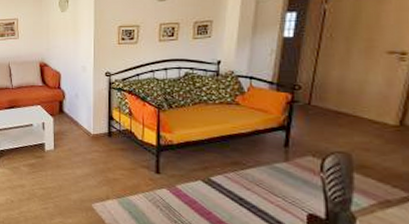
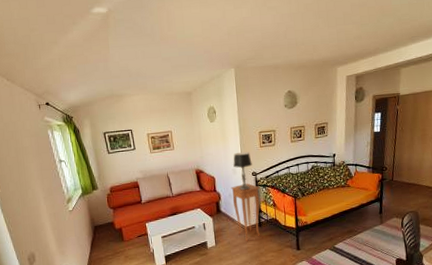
side table: none [77,83,114,151] -> present [230,183,260,241]
table lamp: none [83,48,107,92] -> present [233,152,252,191]

